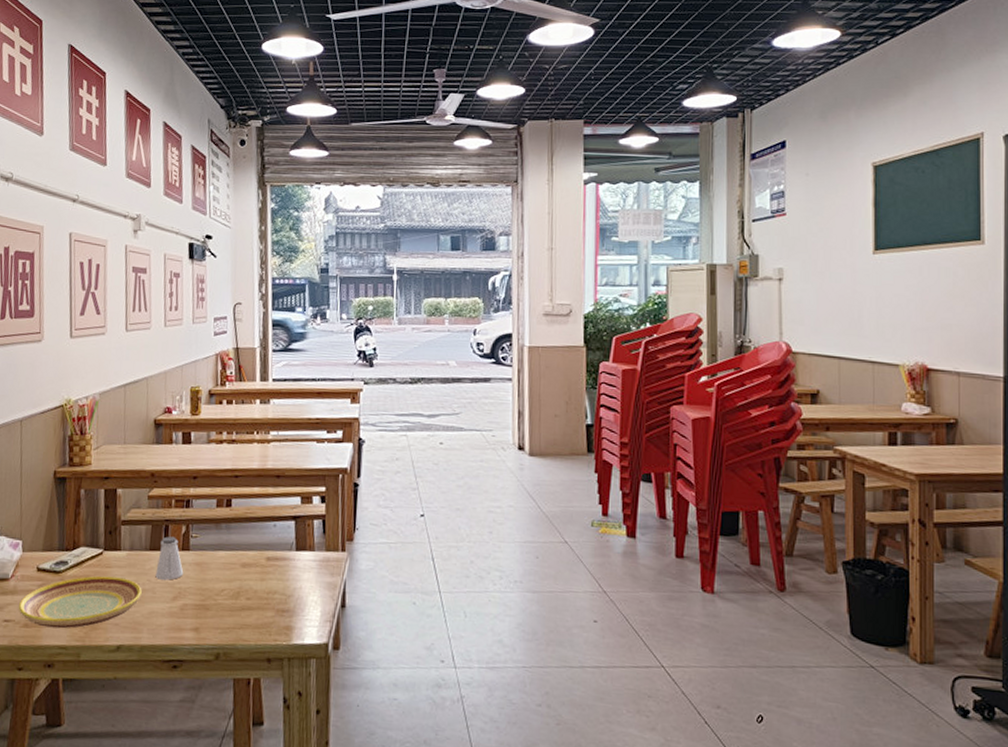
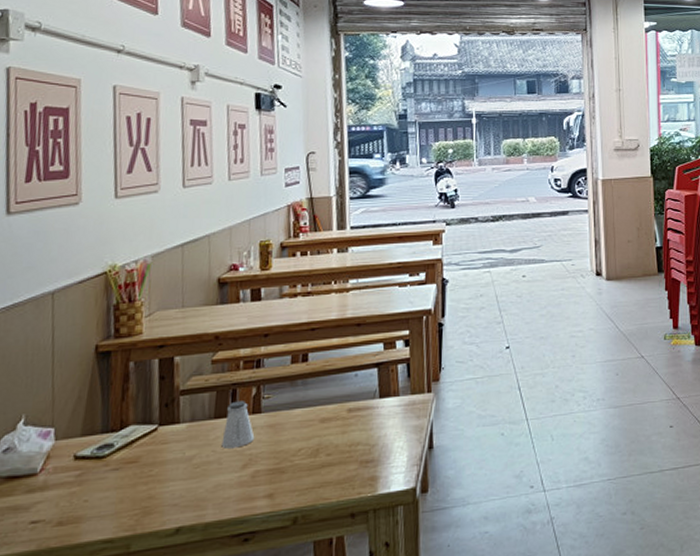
plate: present [18,576,142,629] -> none [49,452,206,522]

